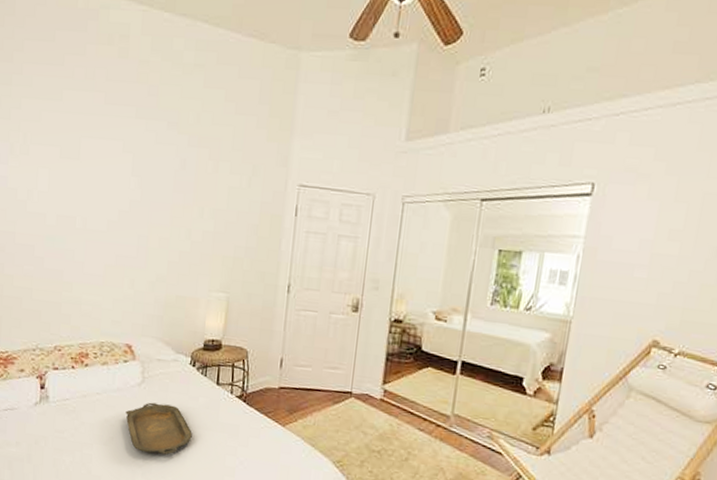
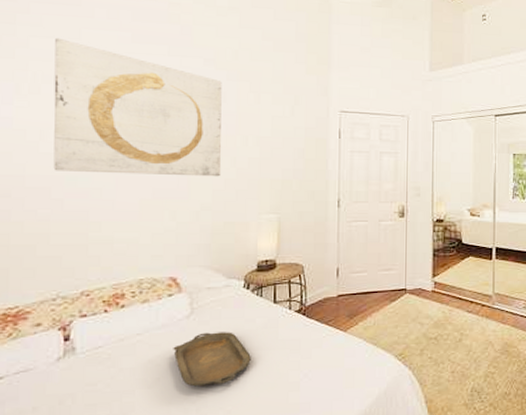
wall art: none [37,98,183,249] -> present [53,37,222,177]

